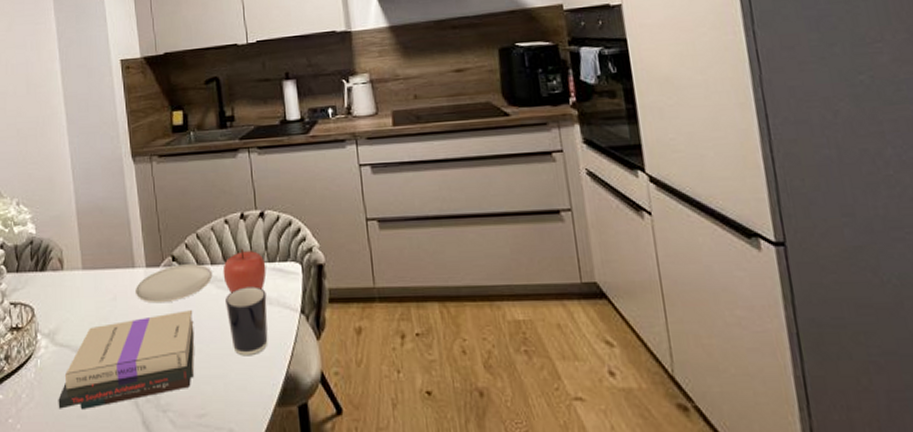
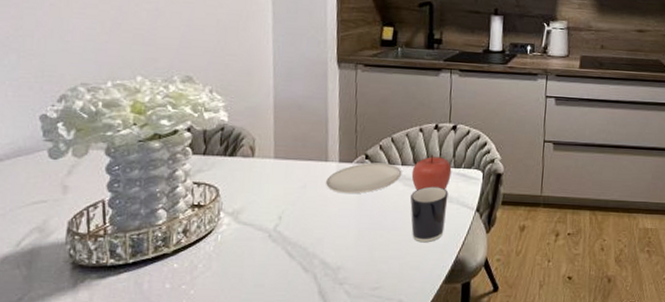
books: present [58,310,195,409] -> none [236,202,379,279]

